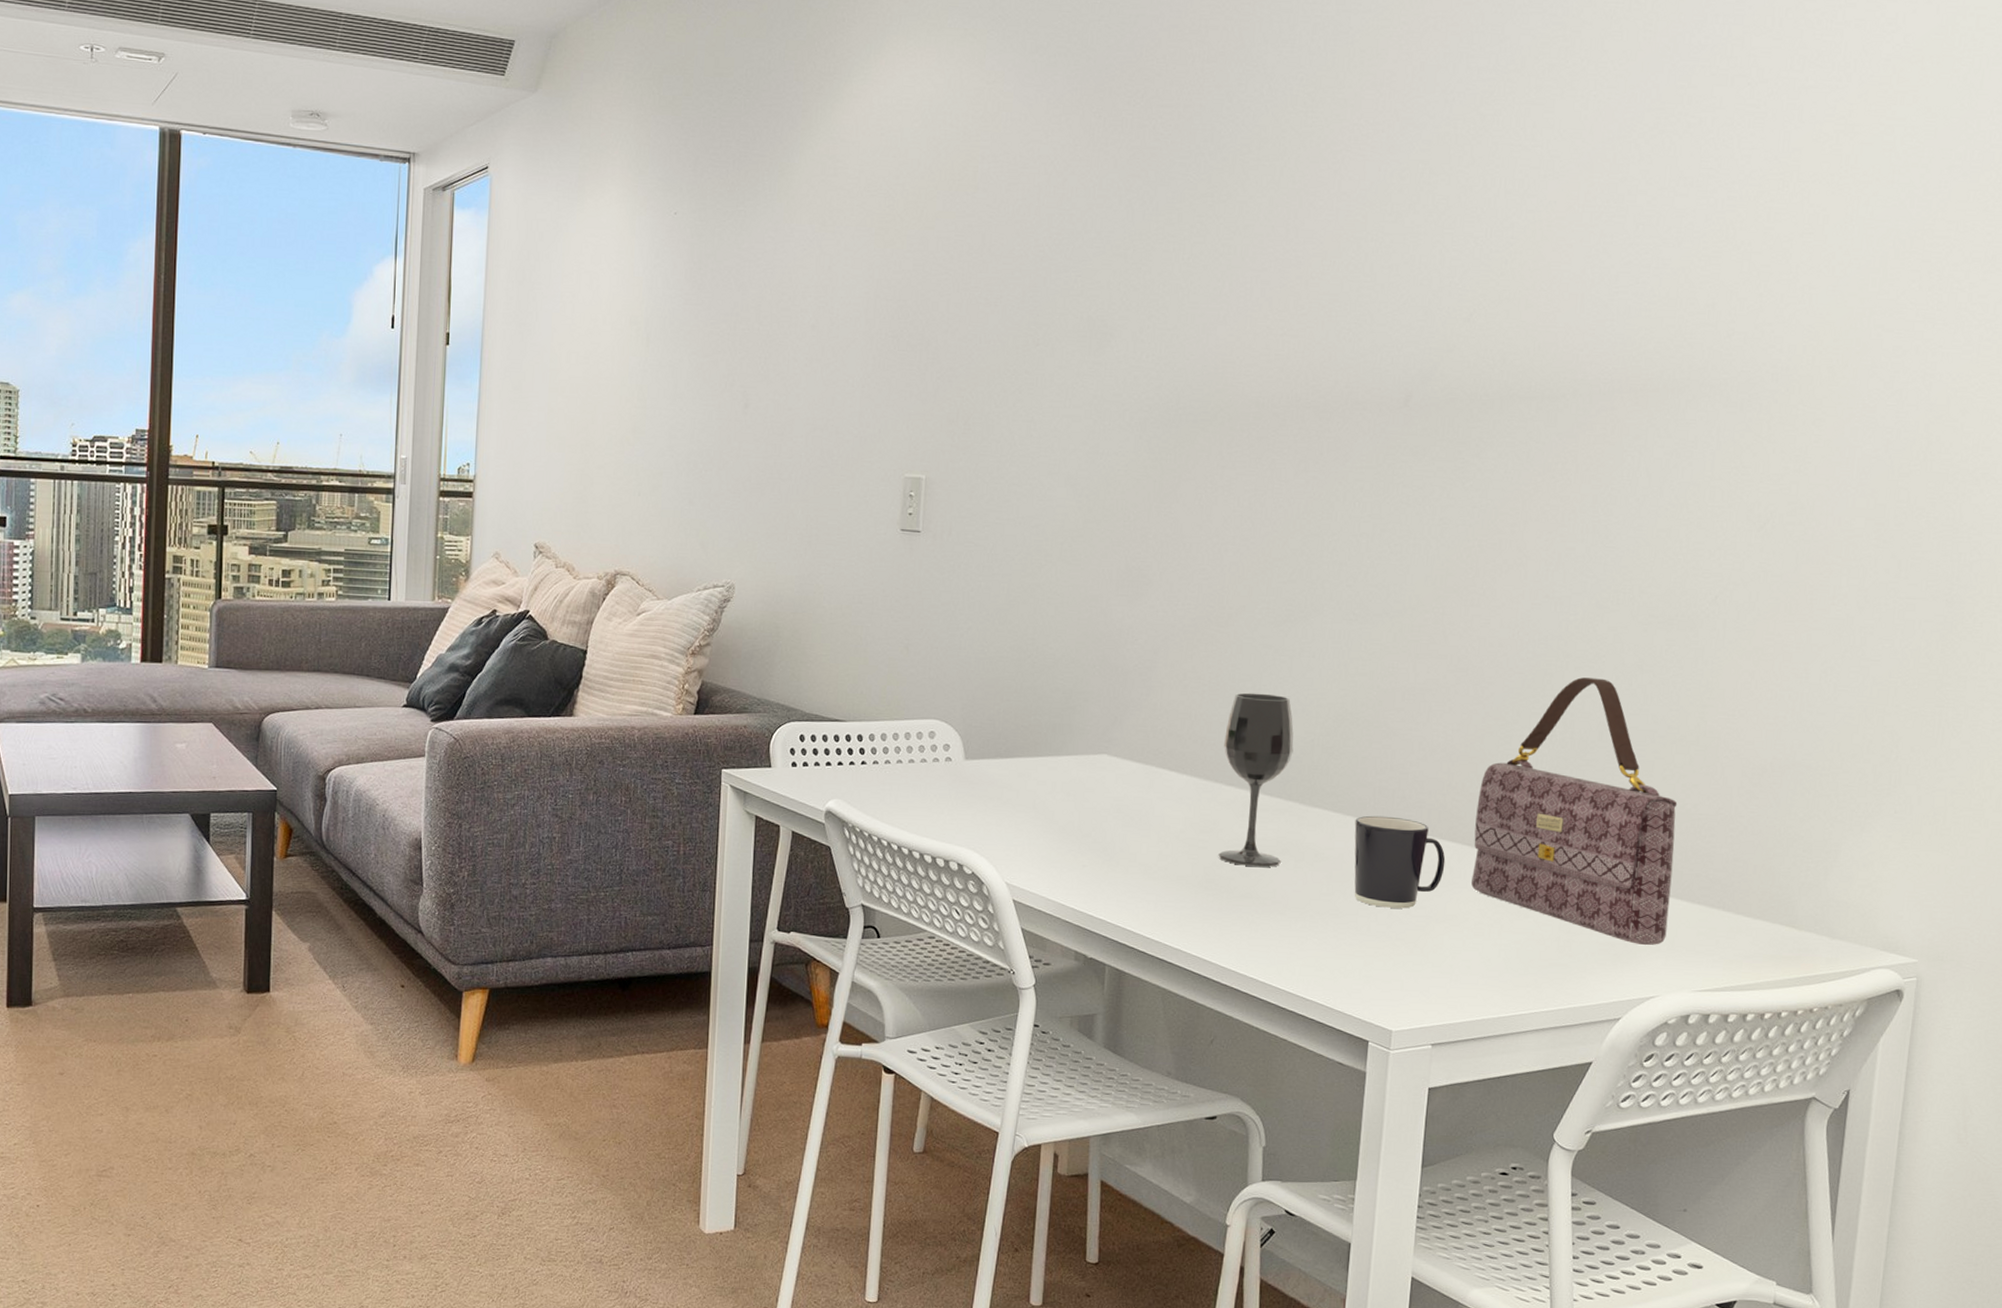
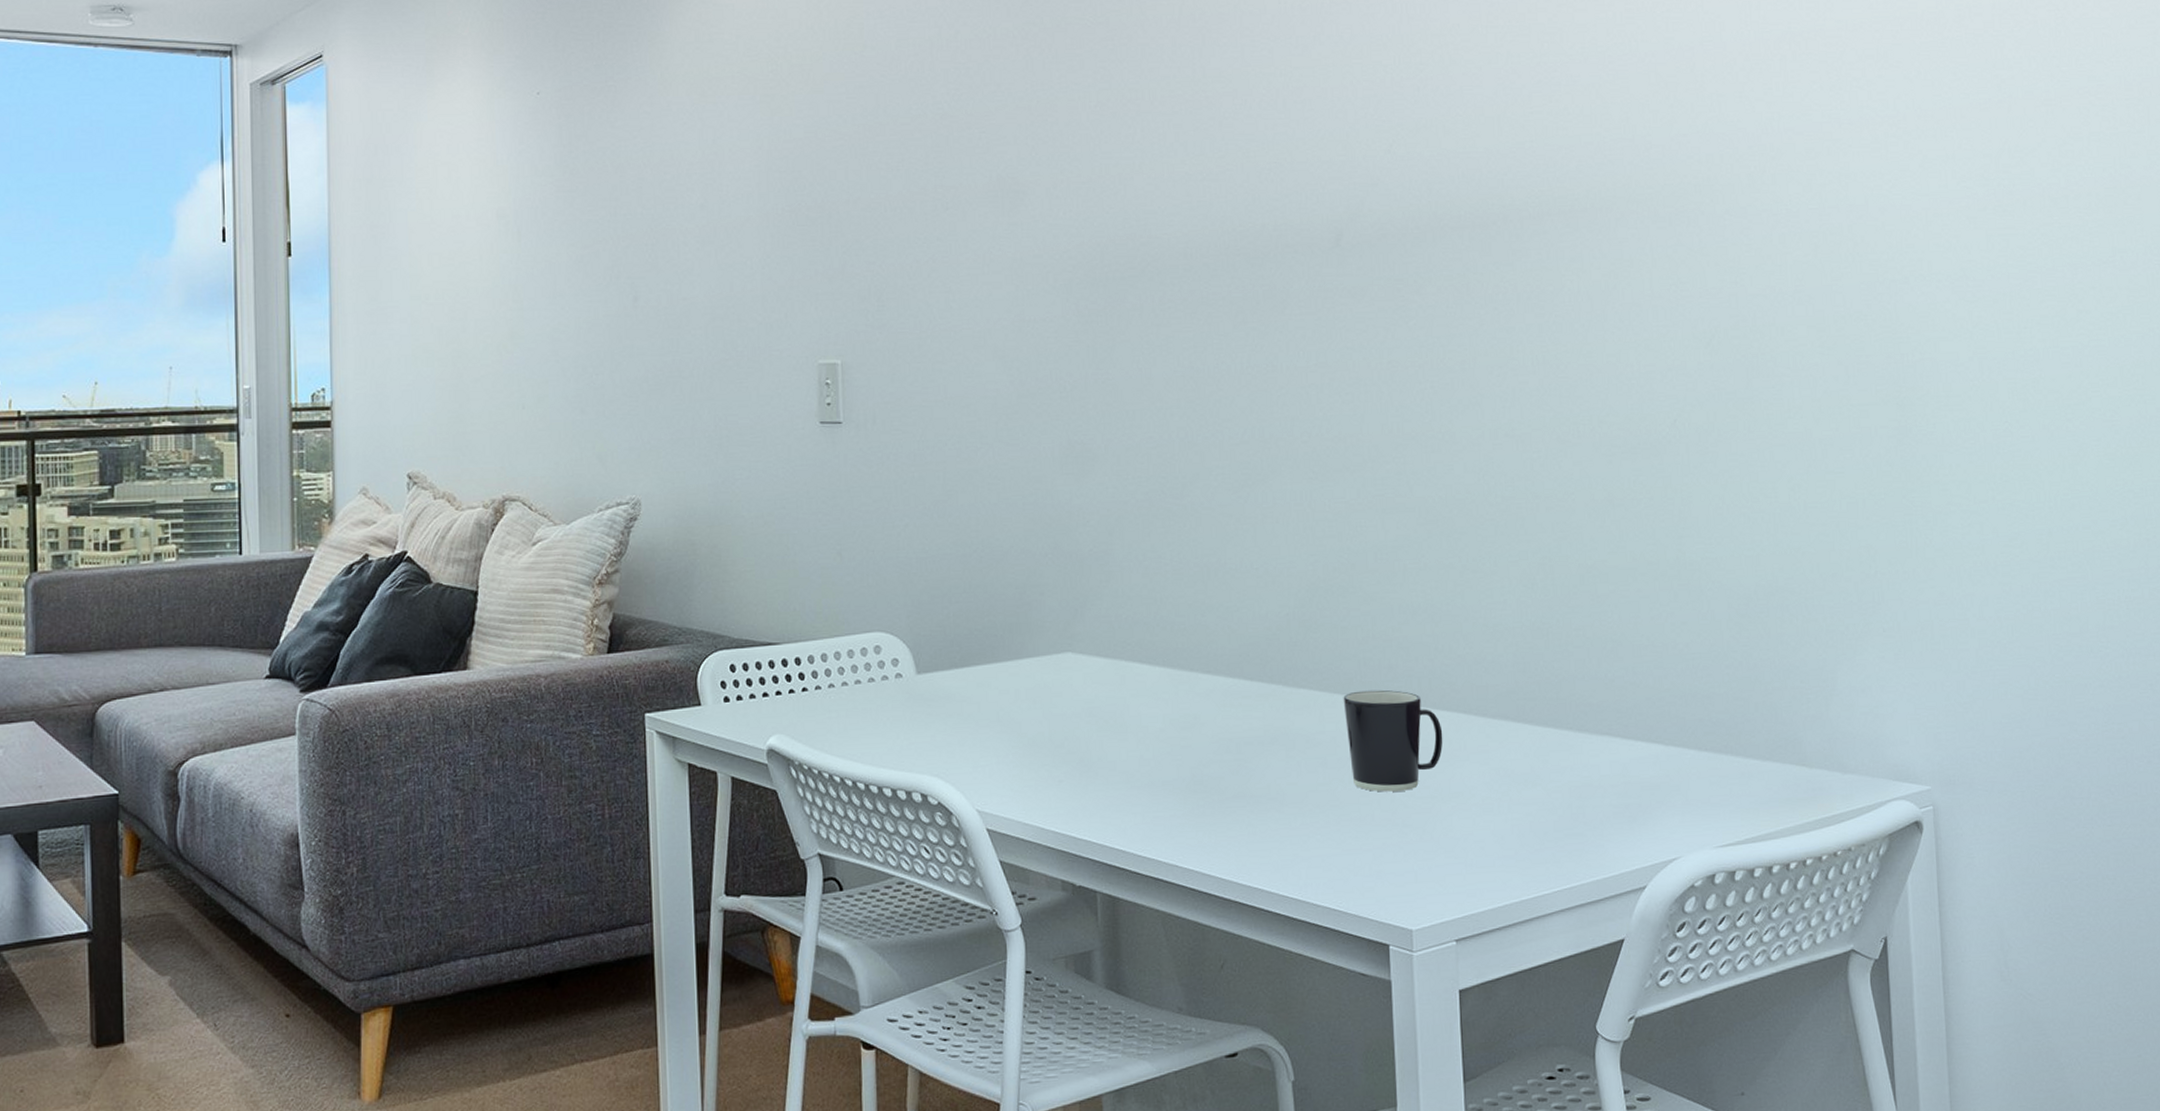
wine glass: present [1218,692,1294,867] -> none [1195,567,1271,762]
handbag: present [1471,677,1678,946] -> none [1467,517,1679,803]

